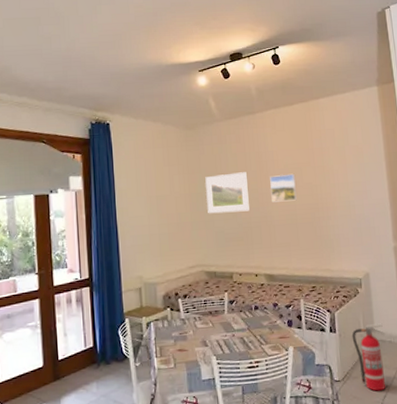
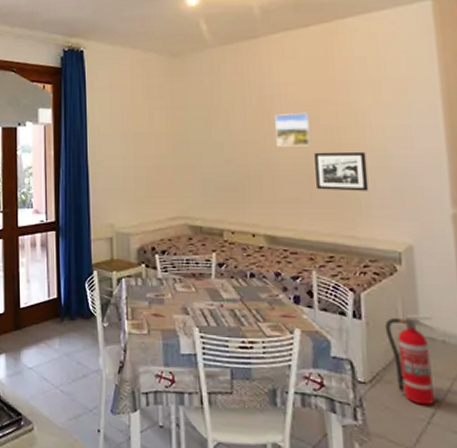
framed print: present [205,172,251,214] -> none [192,108,248,157]
picture frame: none [300,204,339,235] -> present [314,152,369,191]

